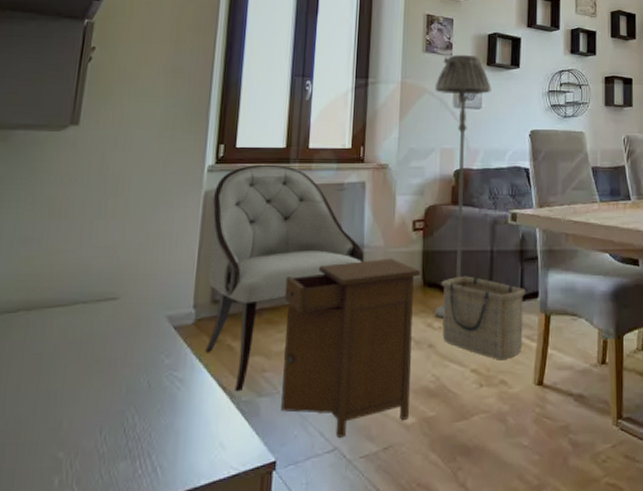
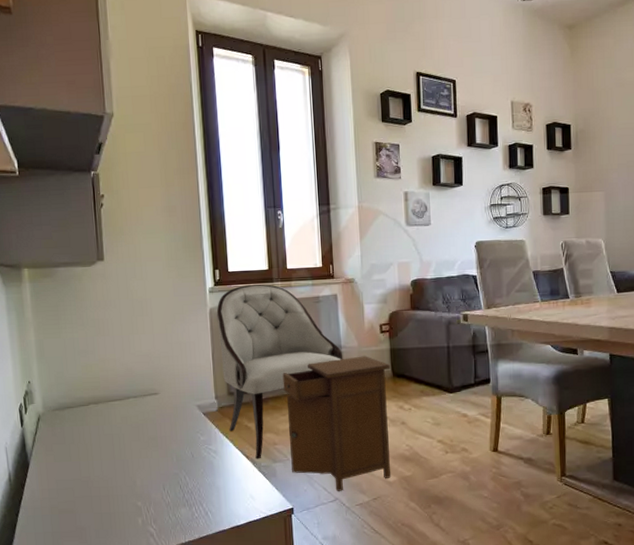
floor lamp: present [434,54,491,319] -> none [388,176,438,402]
basket: present [441,276,526,360] -> none [408,367,479,433]

